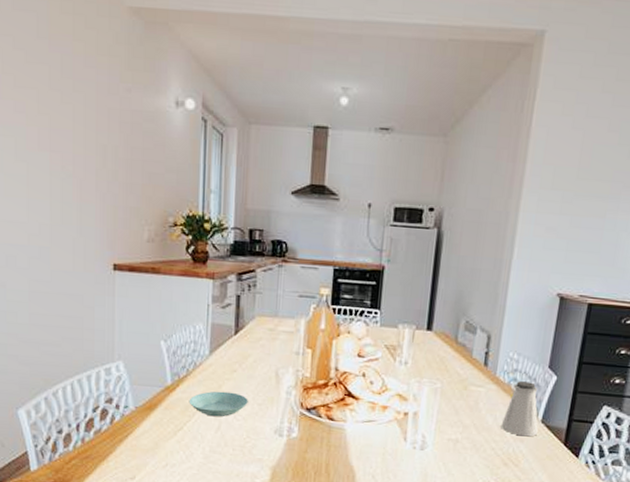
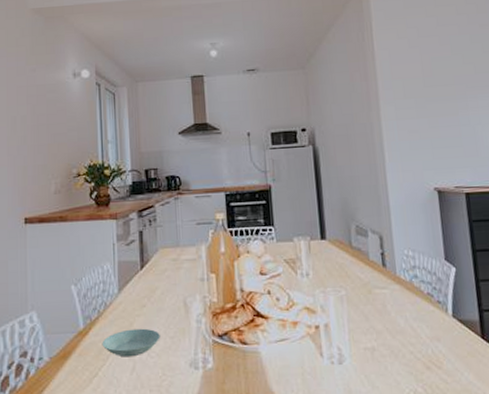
saltshaker: present [501,381,538,437] -> none [413,277,452,335]

